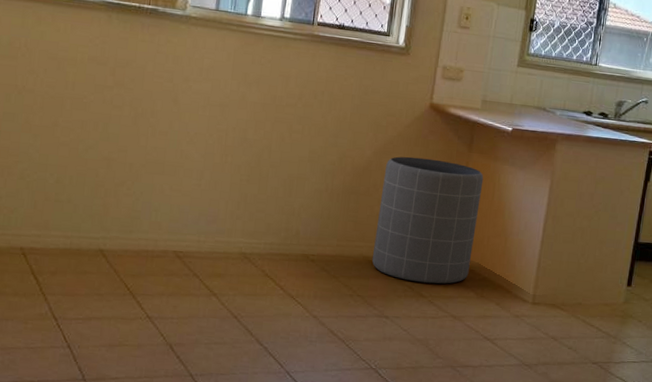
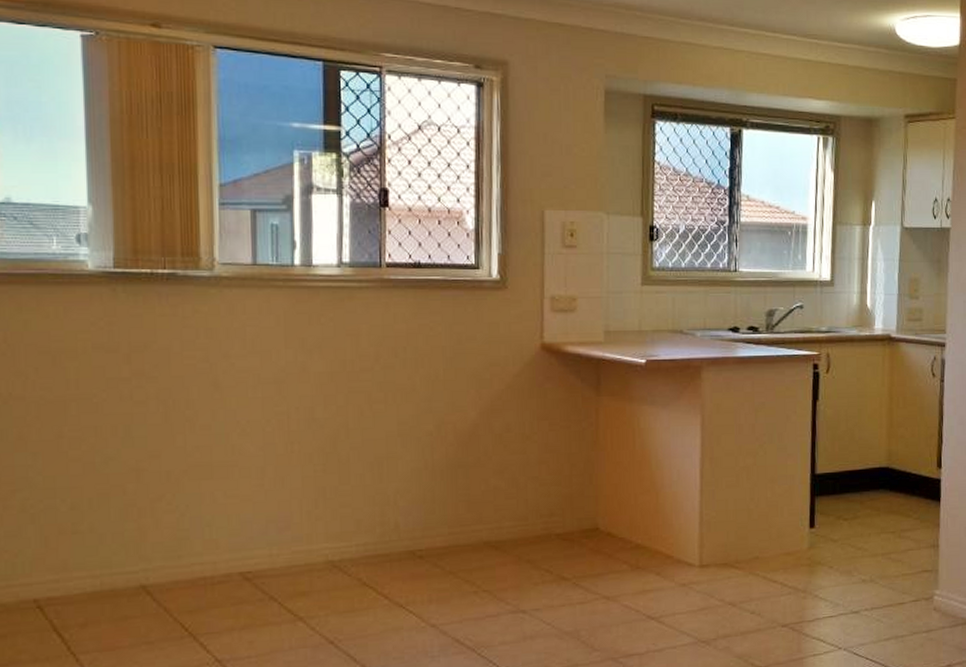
trash can: present [371,156,484,284] -> none [495,410,620,564]

